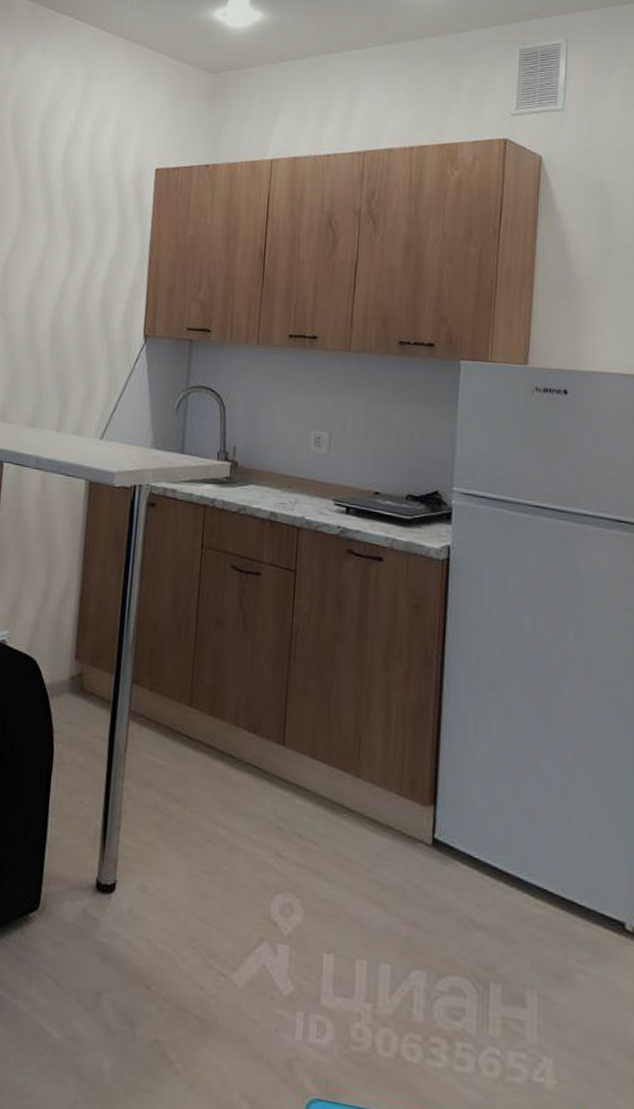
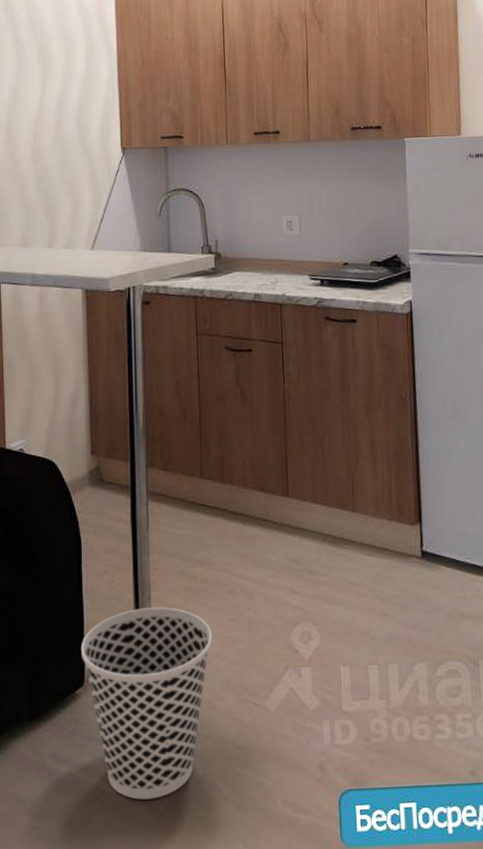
wastebasket: none [40,837,182,1055] -> present [81,607,212,800]

